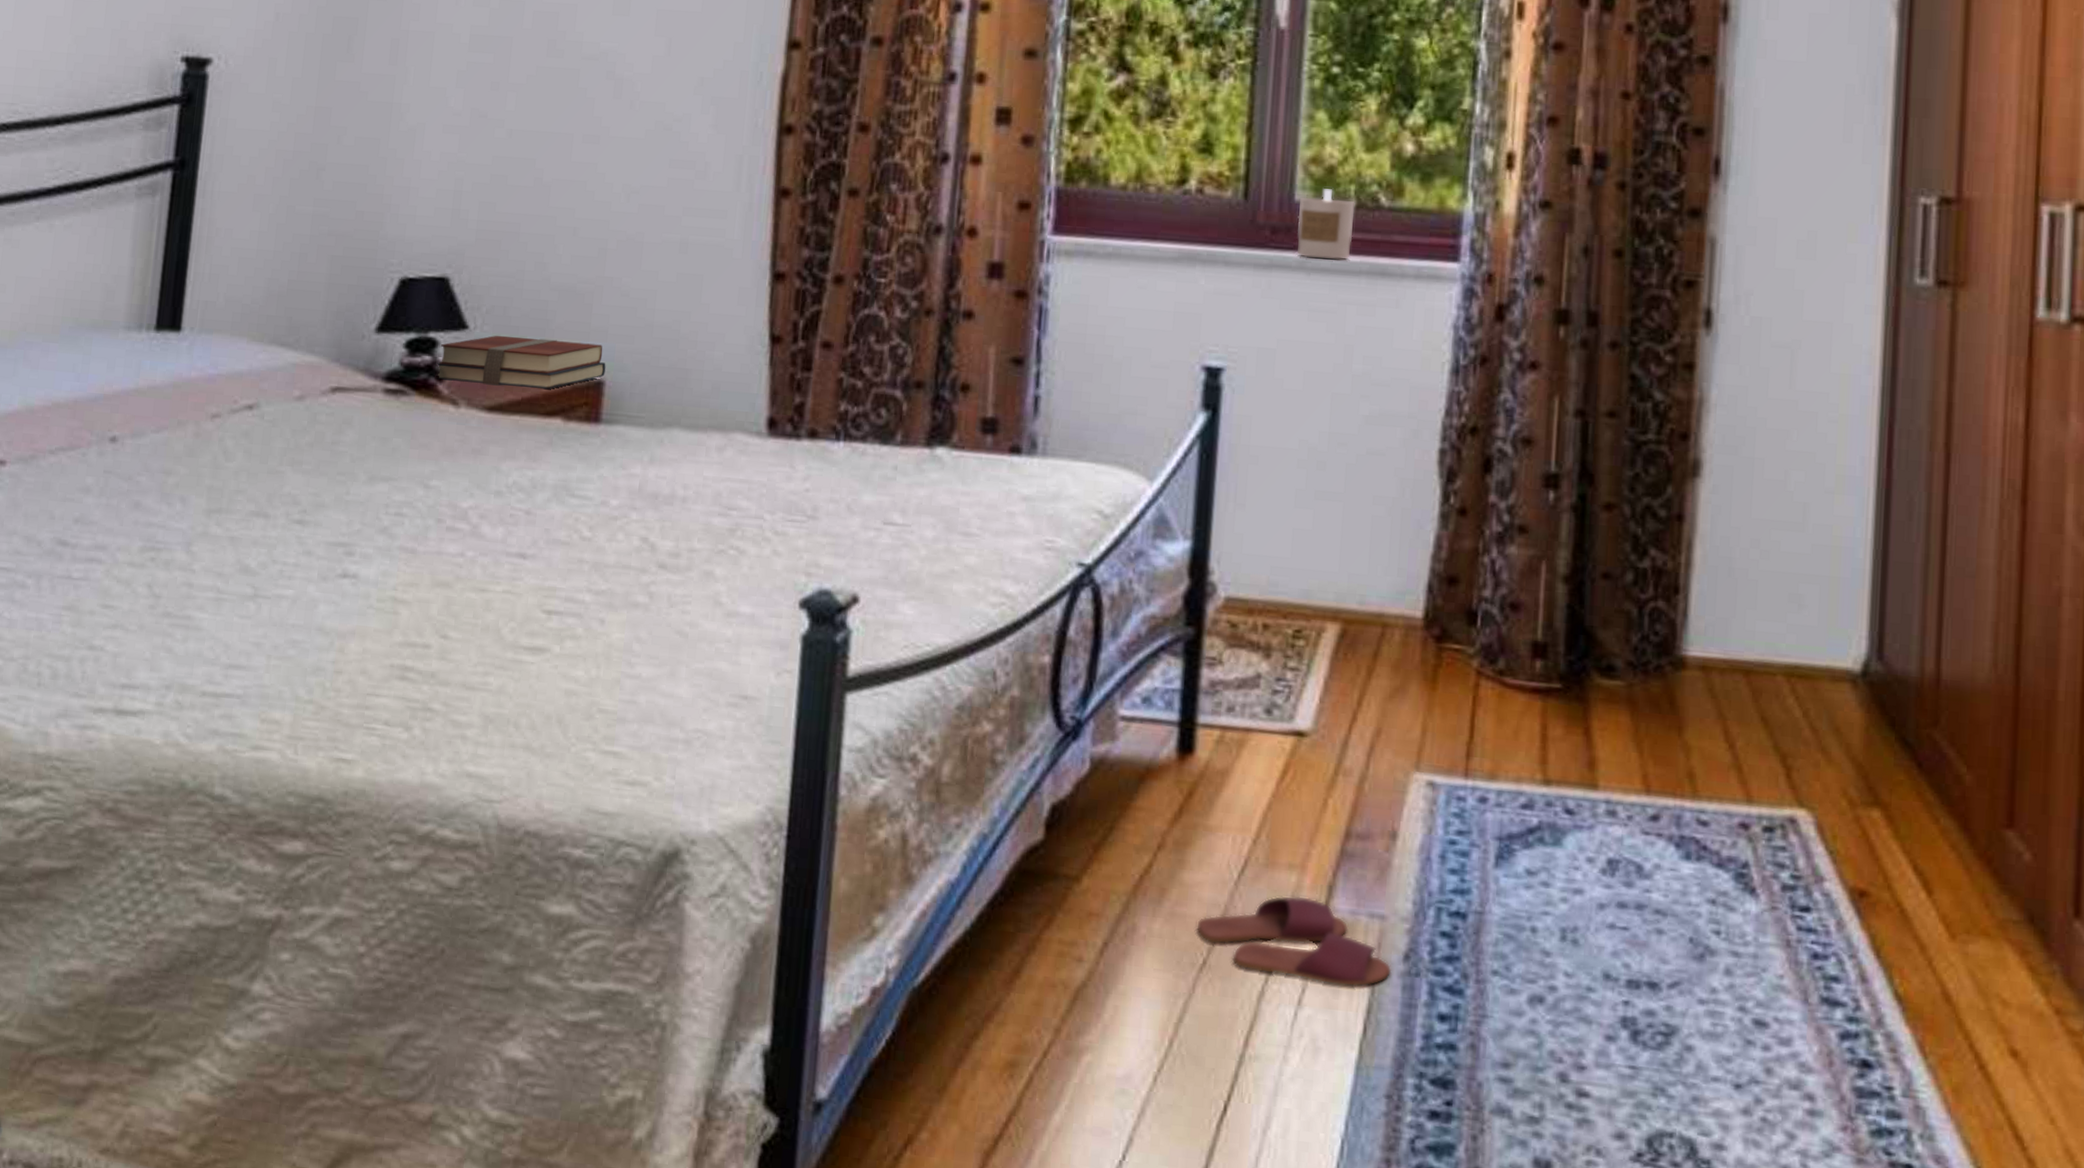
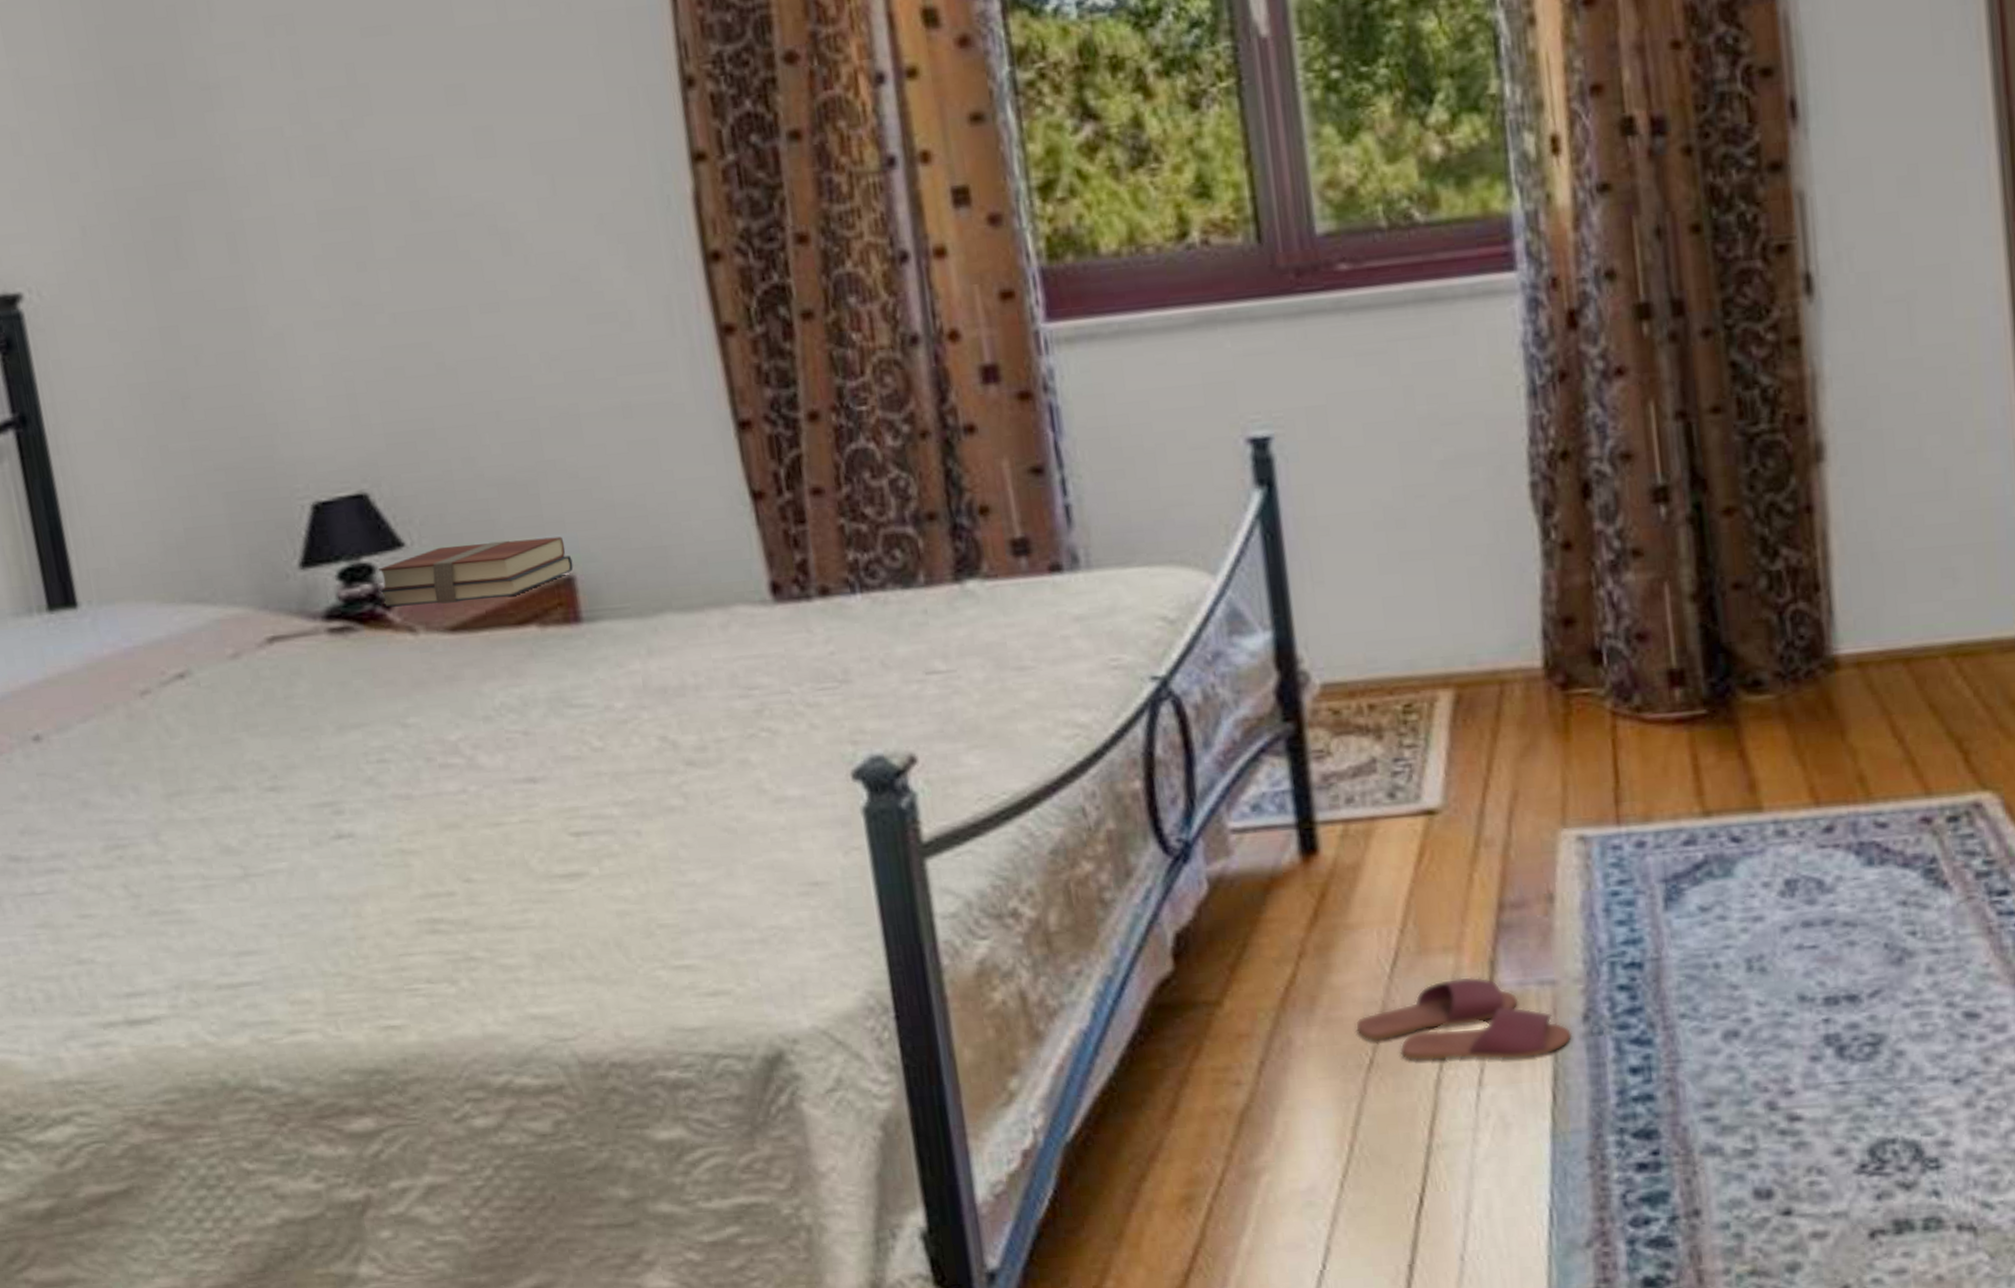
candle: present [1297,189,1355,260] -> none [1322,213,1391,297]

